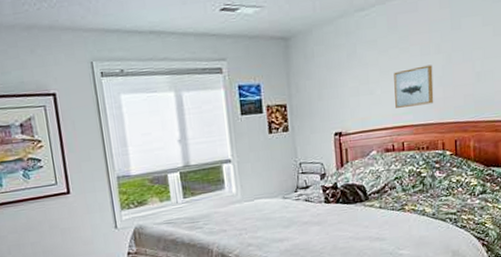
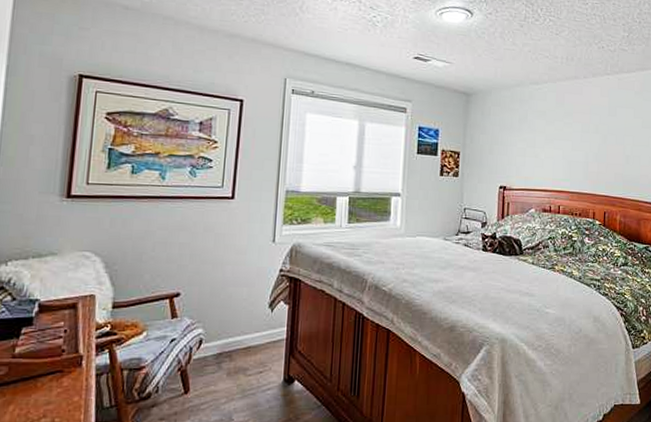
wall art: present [394,65,434,108] -> none [556,141,591,176]

